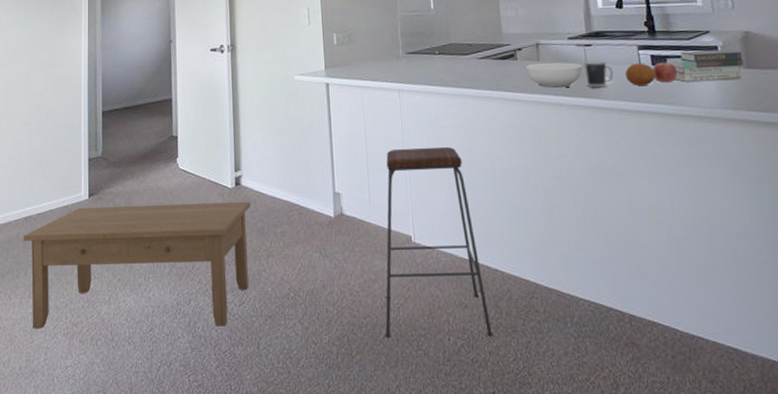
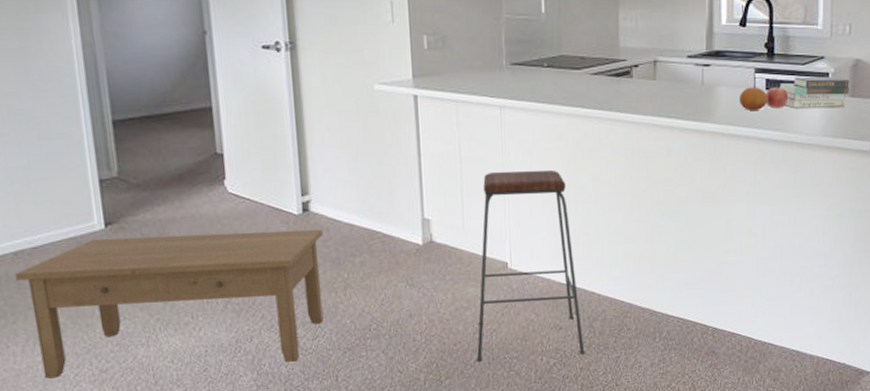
bowl: present [525,62,583,89] -> none [640,82,699,111]
mug: present [584,60,614,88] -> none [700,82,728,111]

